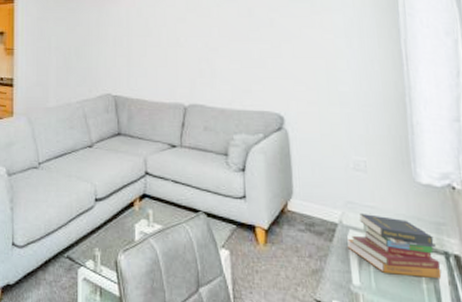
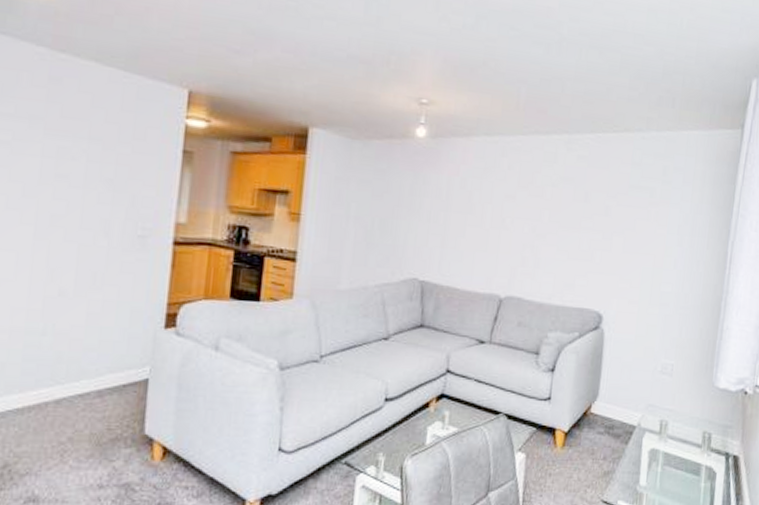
books: present [347,212,442,279] -> none [640,415,720,478]

